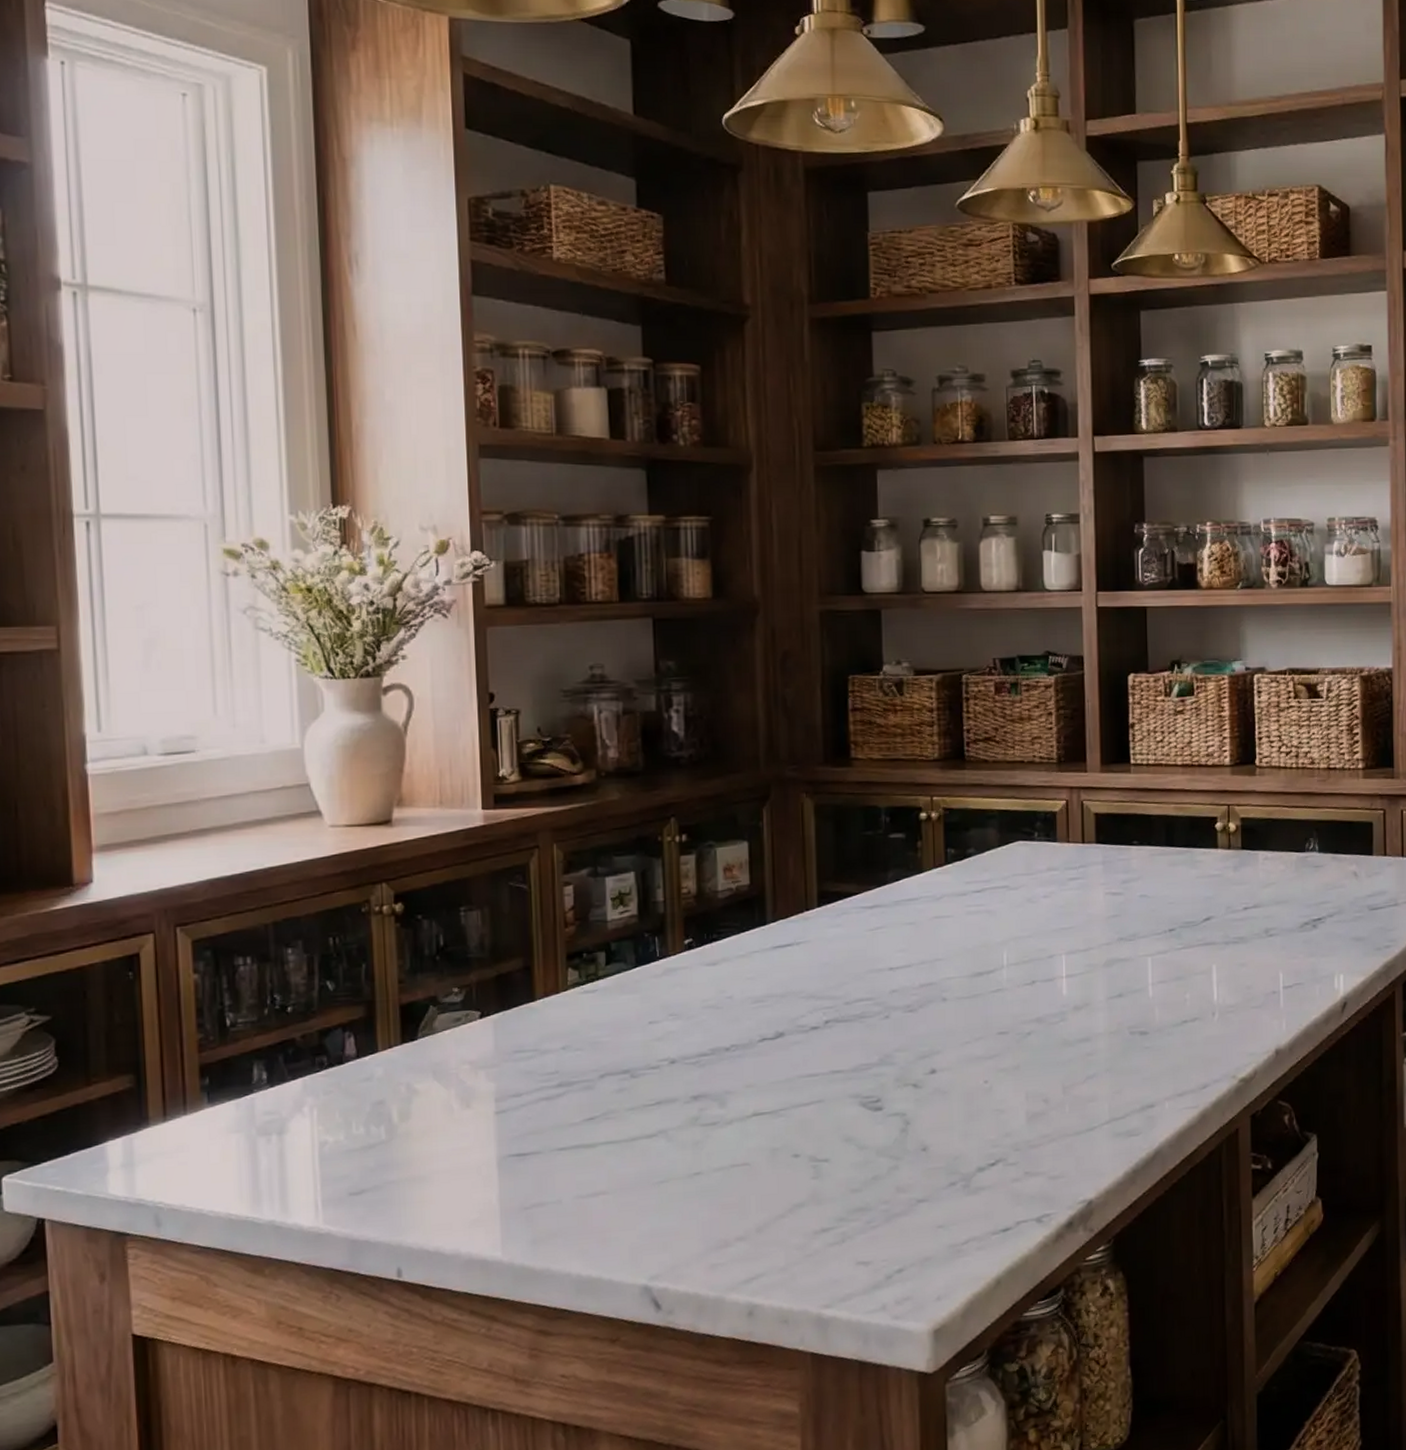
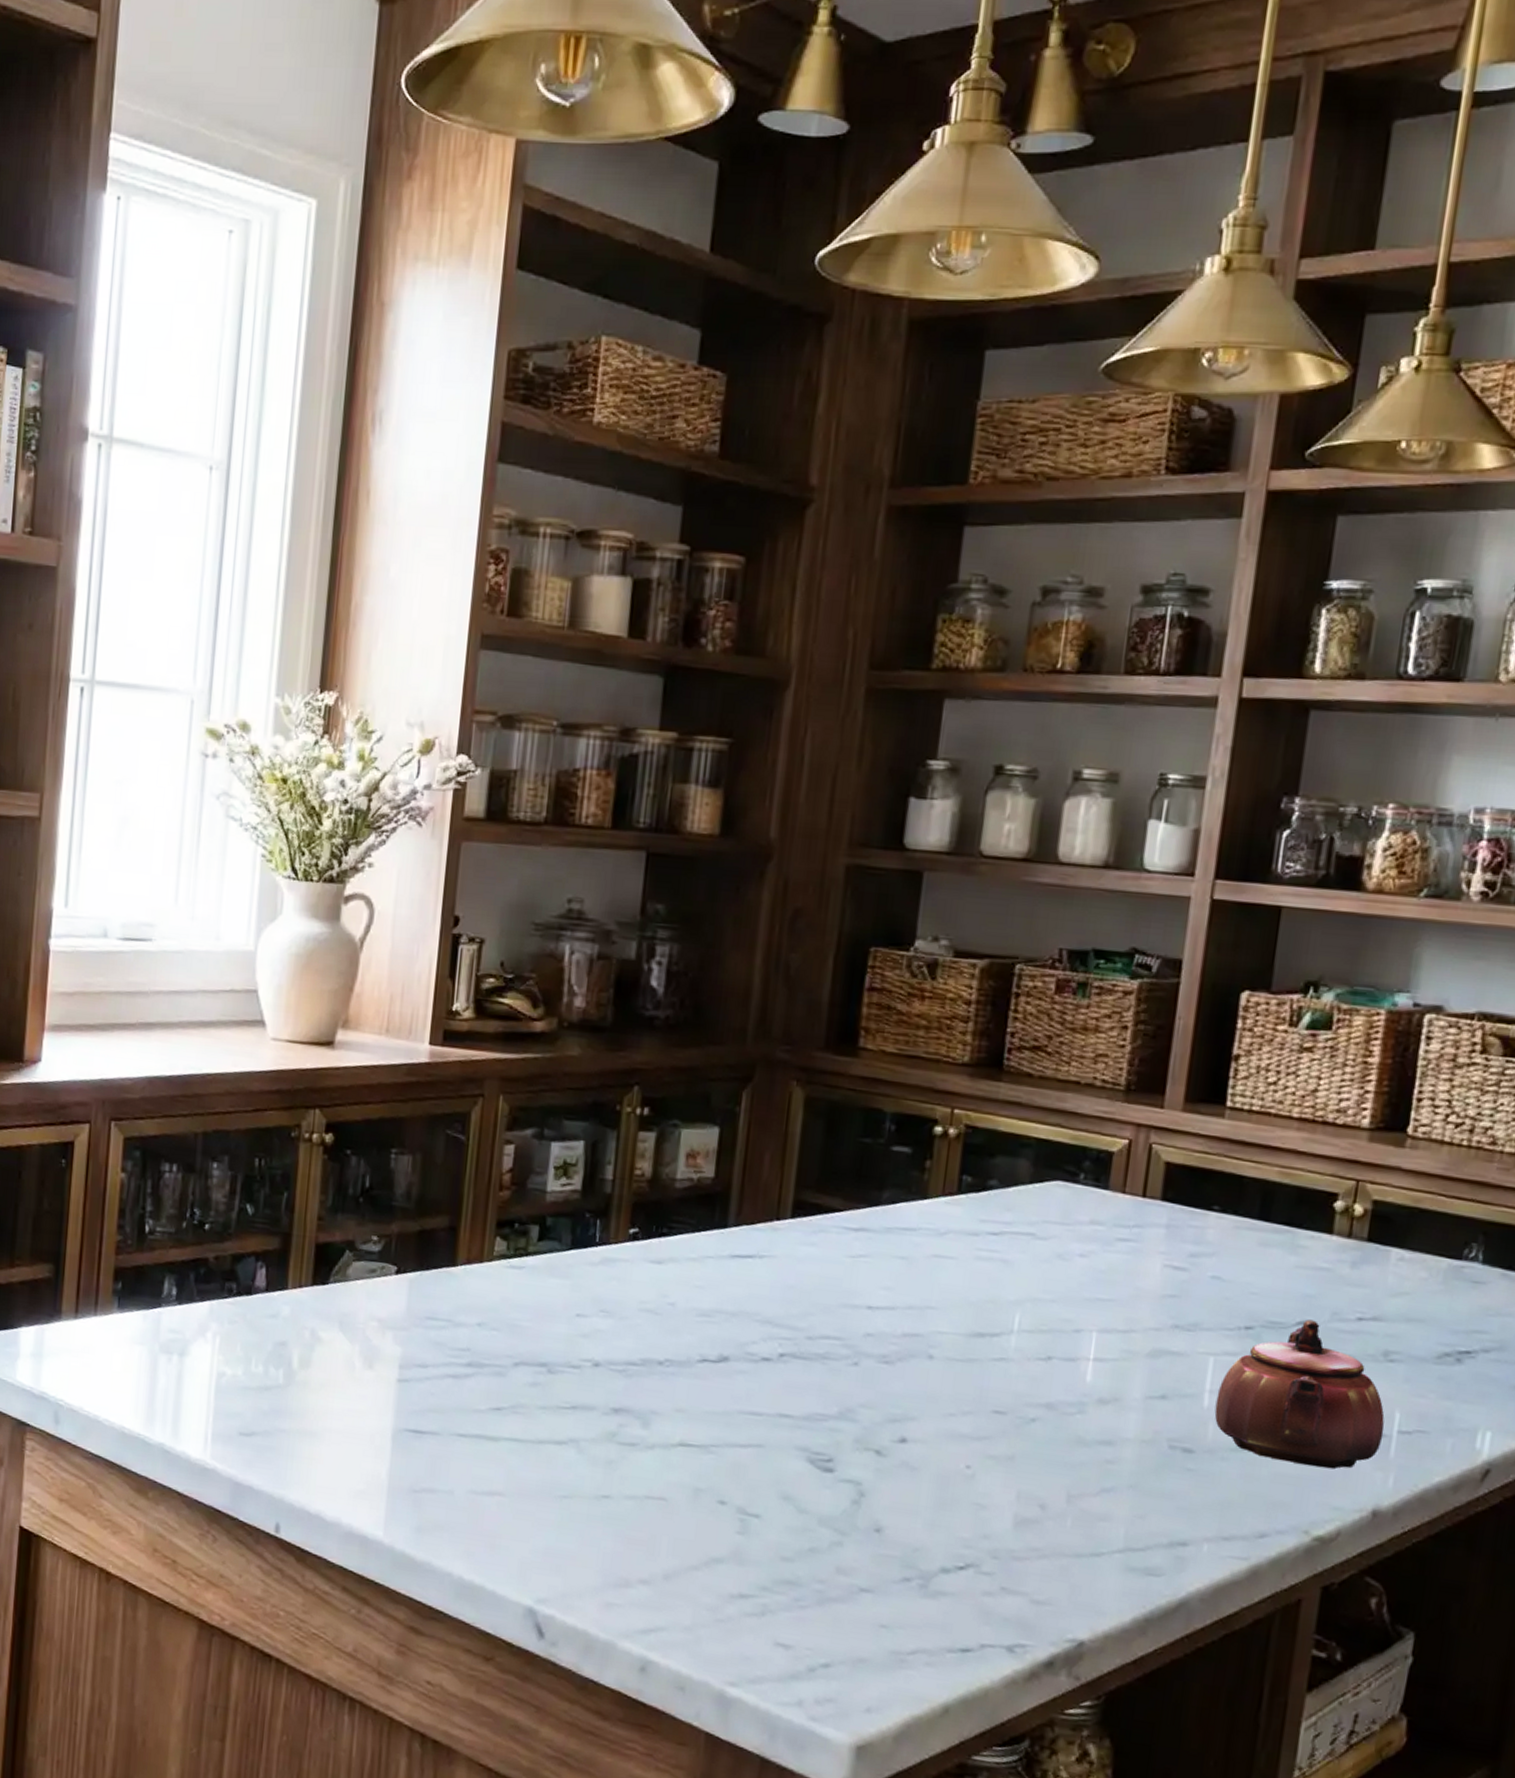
teapot: none [1157,915,1274,1027] -> present [1214,1319,1385,1469]

